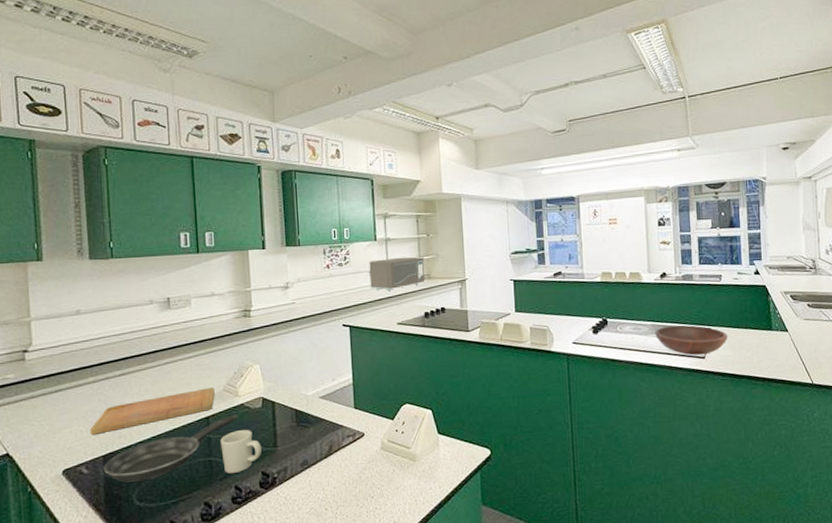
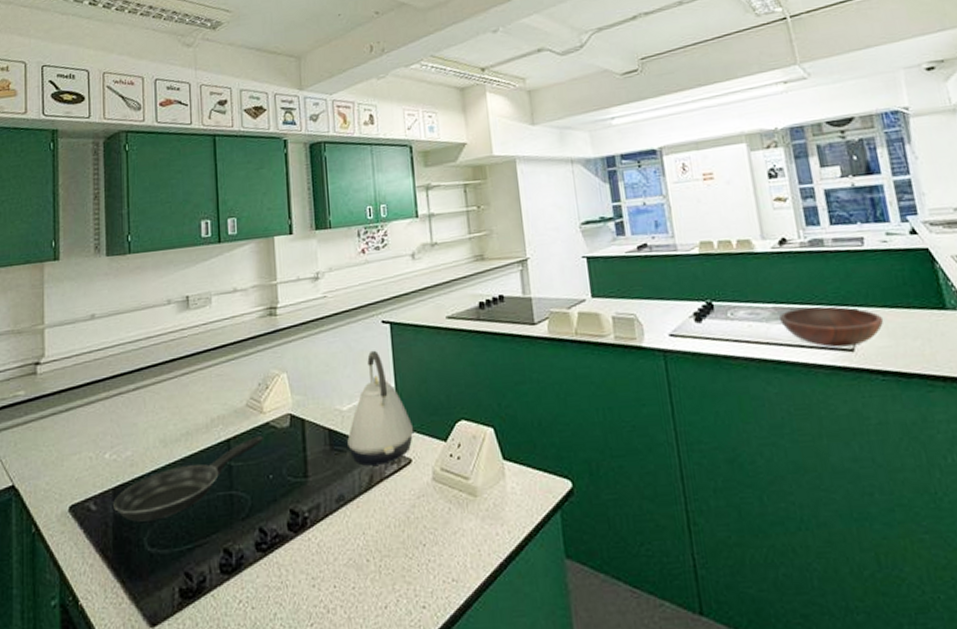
cutting board: present [89,388,215,435] -> none [100,403,237,462]
mug: present [220,430,261,473] -> none [242,455,290,511]
kettle: none [311,348,367,438] -> present [347,350,414,466]
microwave: present [369,257,425,292] -> none [410,234,477,278]

